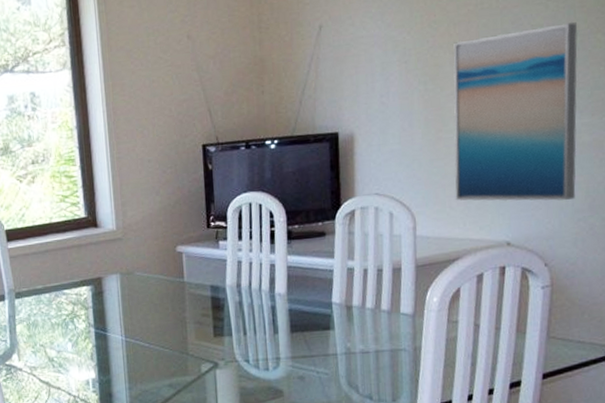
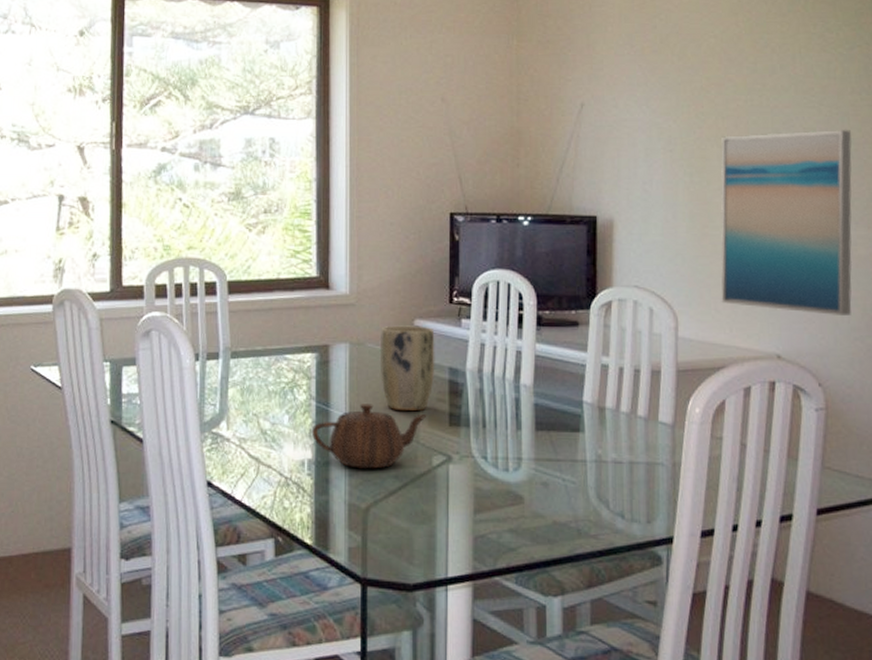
teapot: none [92,324,194,382] -> present [311,402,427,469]
plant pot: none [147,251,199,328] -> present [381,325,435,412]

